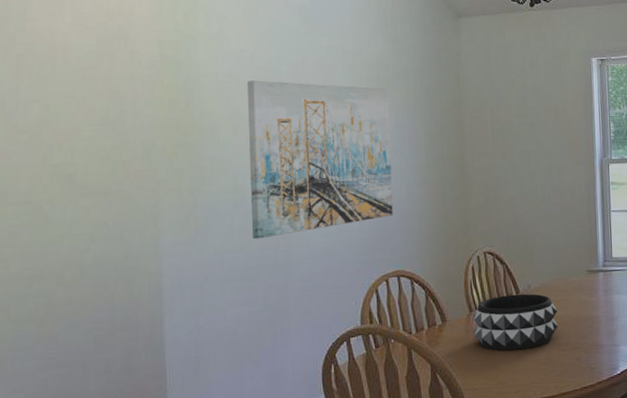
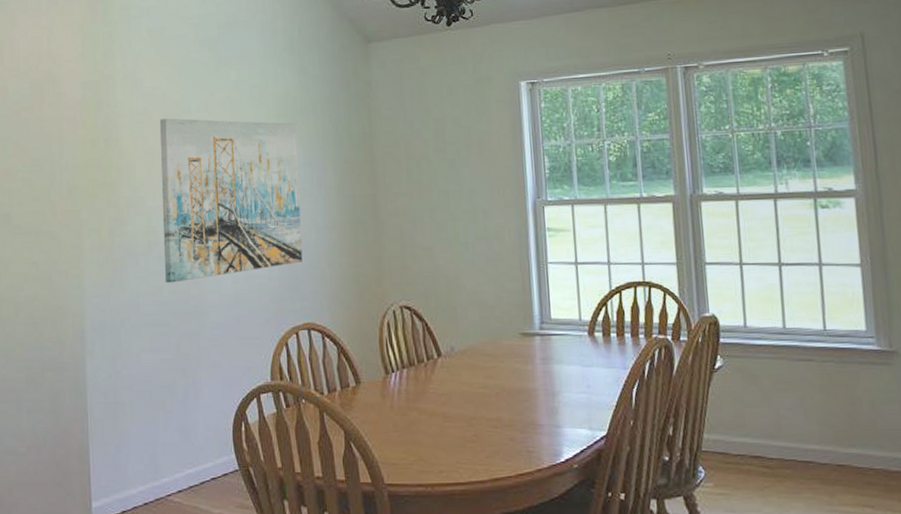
decorative bowl: present [473,293,558,351] -> none [389,356,487,422]

